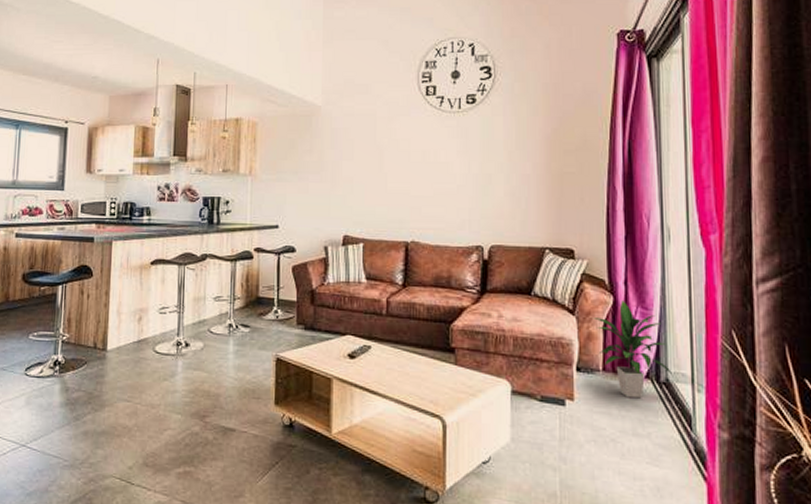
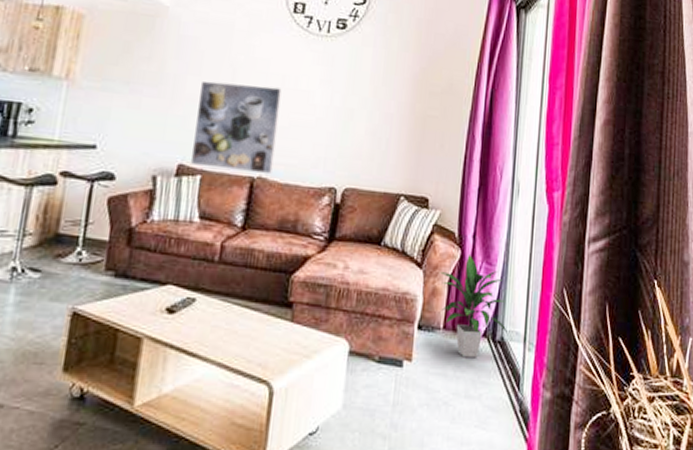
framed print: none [353,163,423,239] -> present [190,80,282,175]

